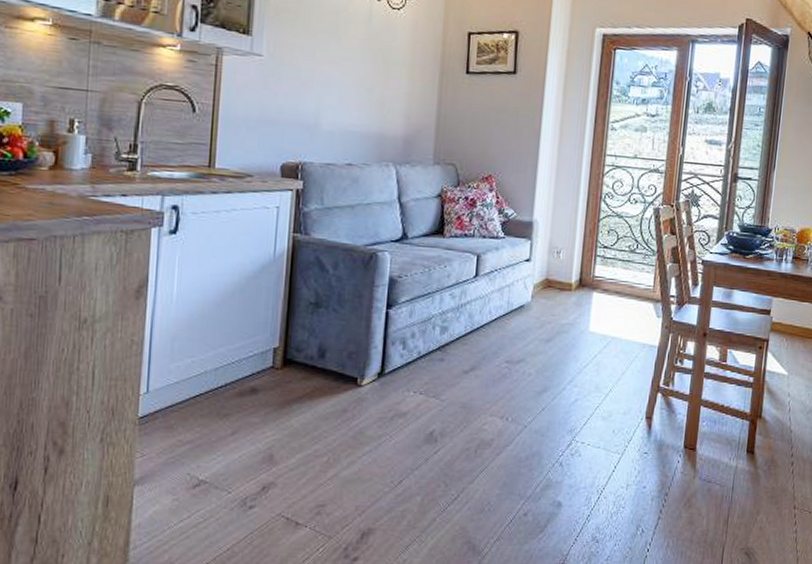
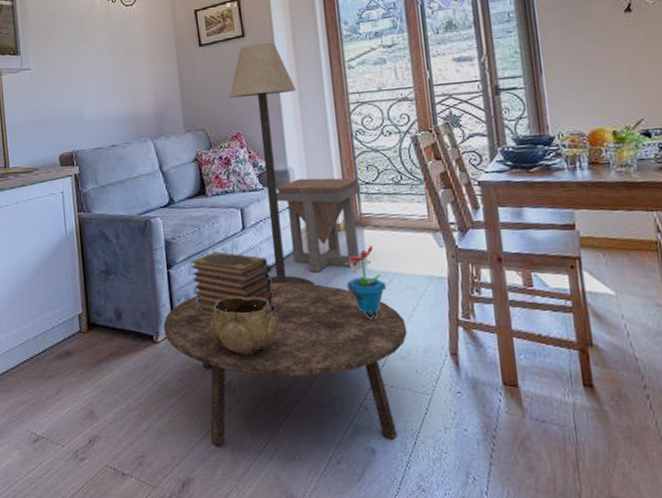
coffee table: none [370,334,613,496] -> present [163,282,407,446]
book stack: none [410,296,498,366] -> present [190,252,276,317]
decorative bowl: none [422,344,493,406] -> present [210,296,278,355]
floor lamp: none [487,83,557,342] -> present [229,42,315,286]
side table: none [515,232,599,328] -> present [275,177,362,272]
potted flower: none [566,307,604,379] -> present [345,244,387,319]

